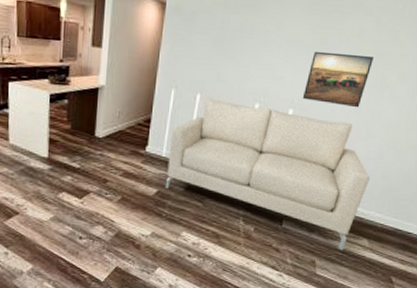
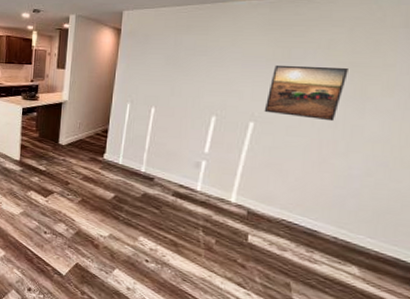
sofa: present [165,97,371,250] -> none [121,110,356,275]

